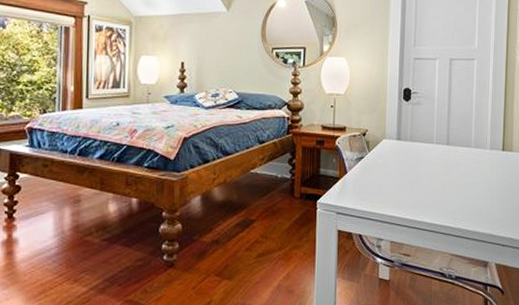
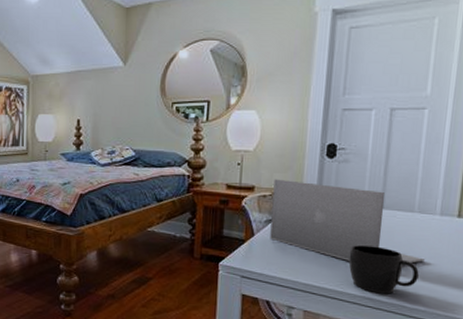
laptop: none [360,120,481,193] -> present [270,179,425,264]
mug: none [424,178,478,221] -> present [348,245,419,294]

